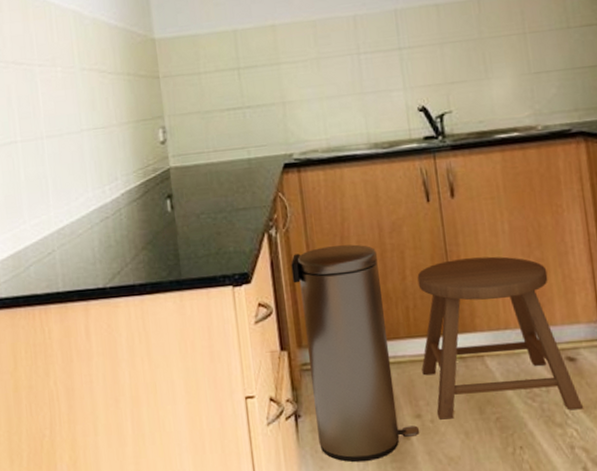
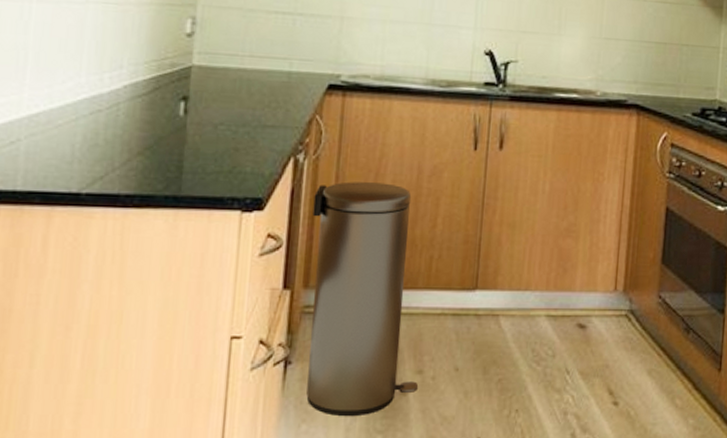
stool: present [417,256,583,420] -> none [433,213,583,377]

